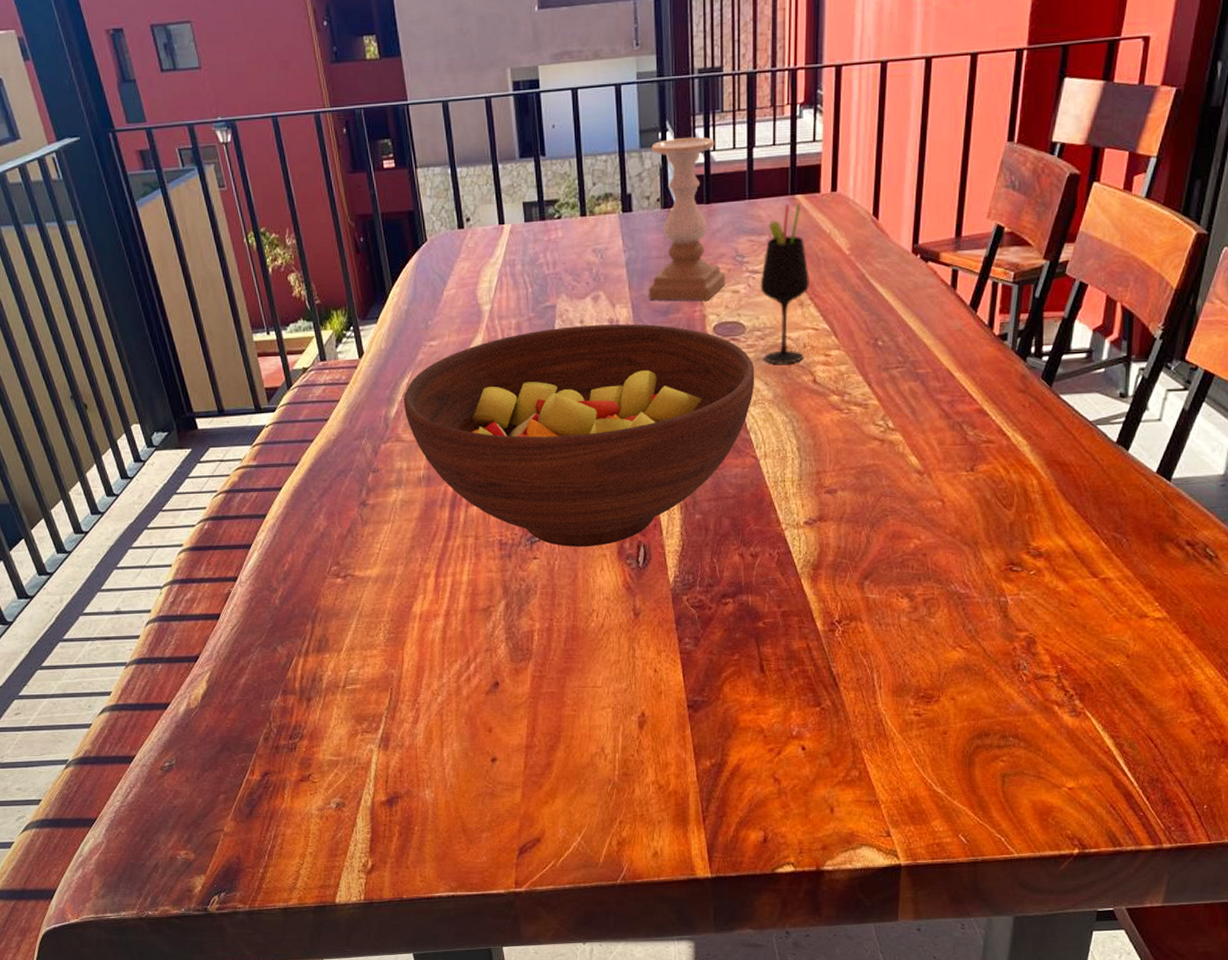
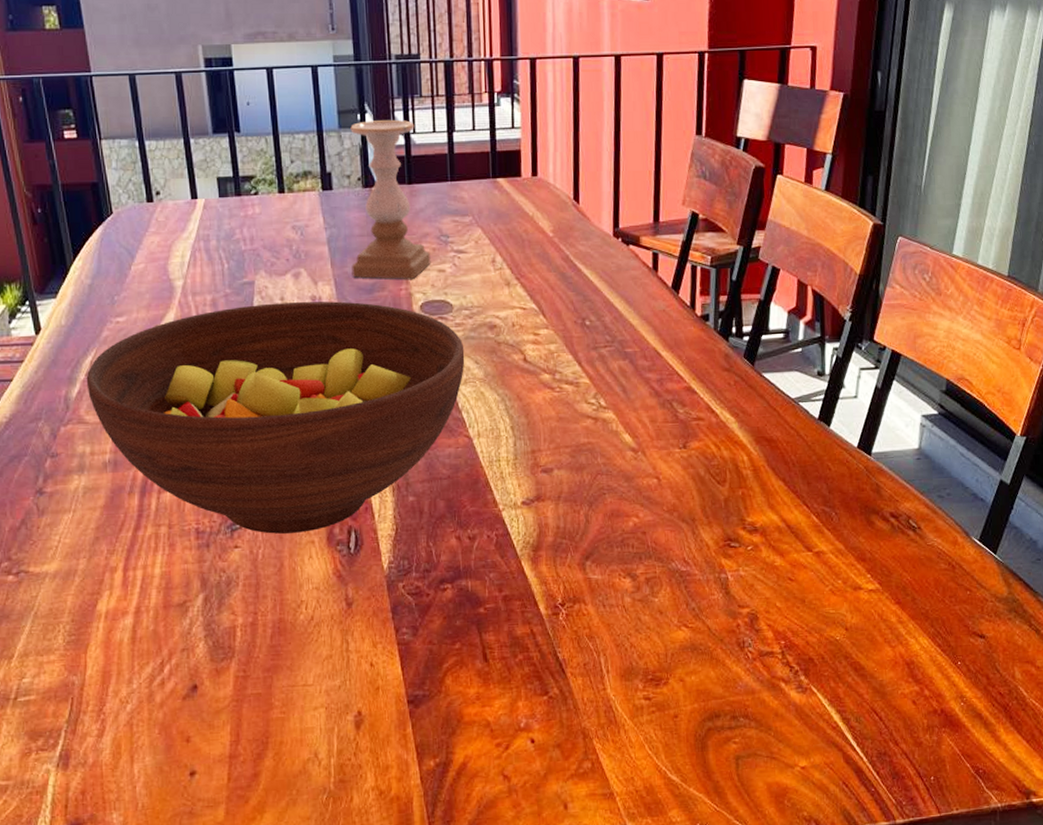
wine glass: present [760,204,809,364] -> none [465,187,515,343]

